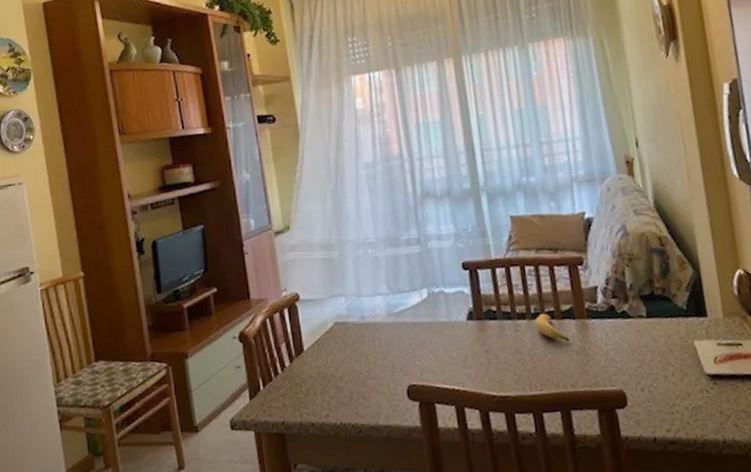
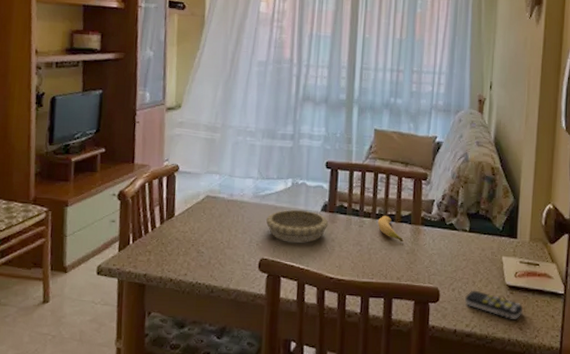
decorative bowl: none [406,322,479,362] -> present [266,209,329,243]
remote control: none [659,386,735,416] -> present [465,290,524,319]

